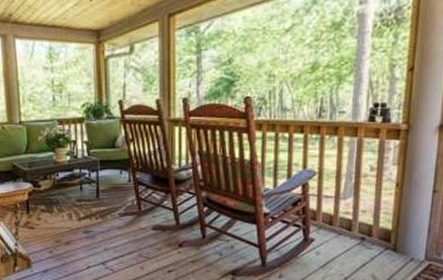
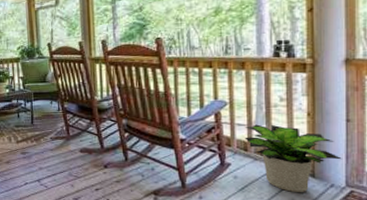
potted plant: none [331,196,424,268] -> present [244,124,342,193]

